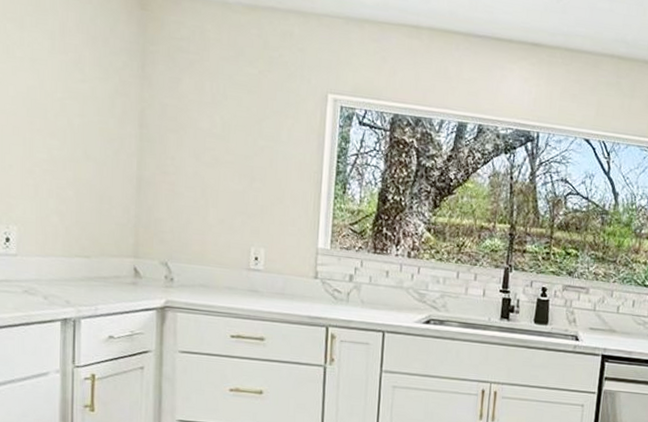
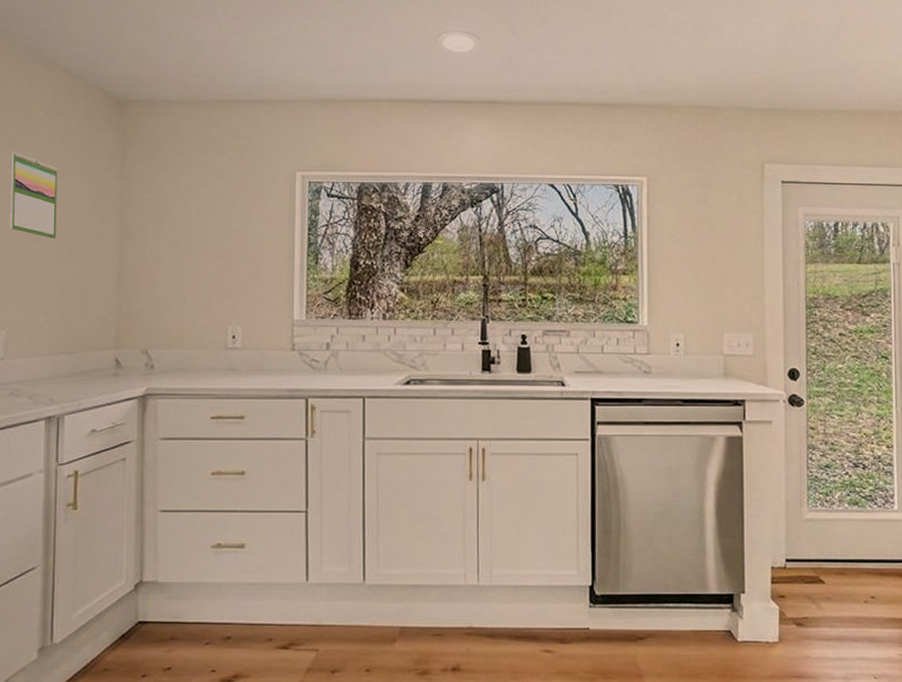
calendar: none [20,33,72,135] -> present [10,152,58,239]

